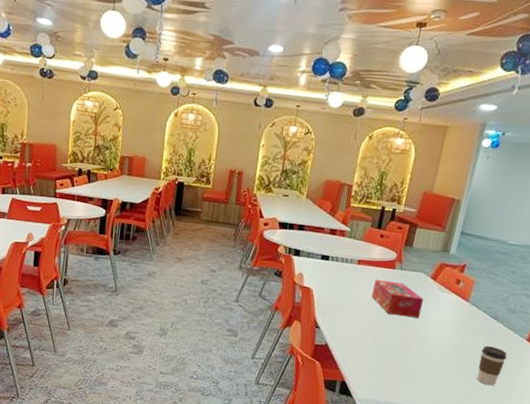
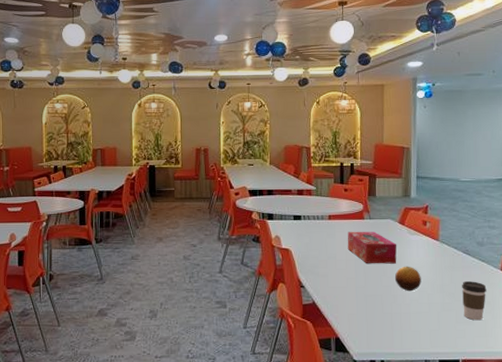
fruit: none [414,322,442,348] -> present [395,267,421,292]

